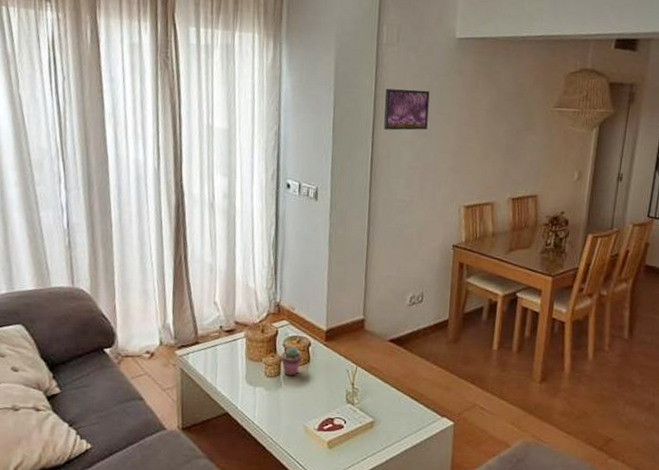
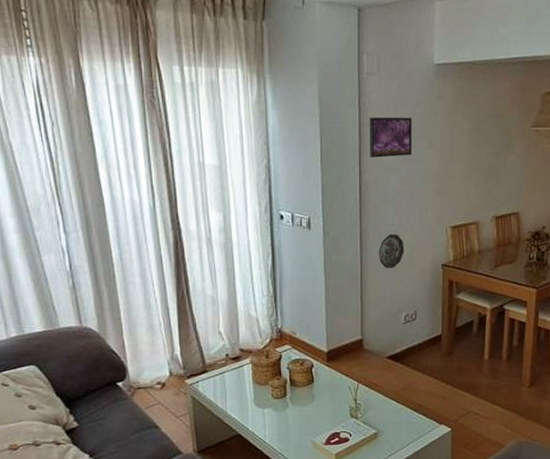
potted succulent: present [280,346,302,376] -> none [286,369,305,396]
decorative plate: none [387,210,414,246] -> present [379,234,404,268]

